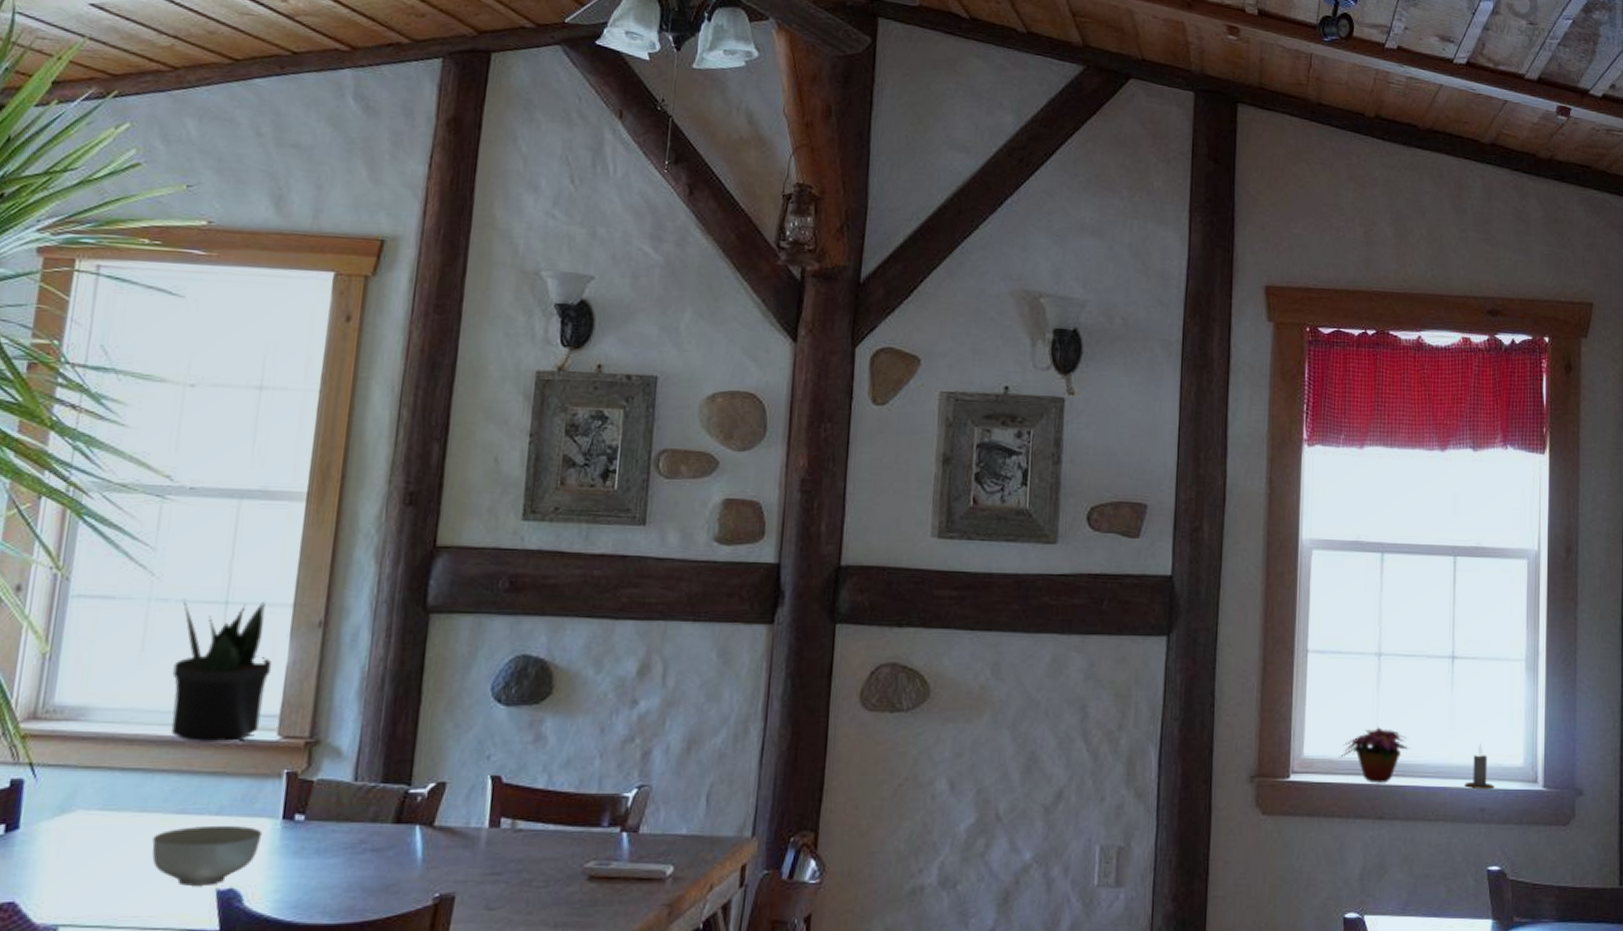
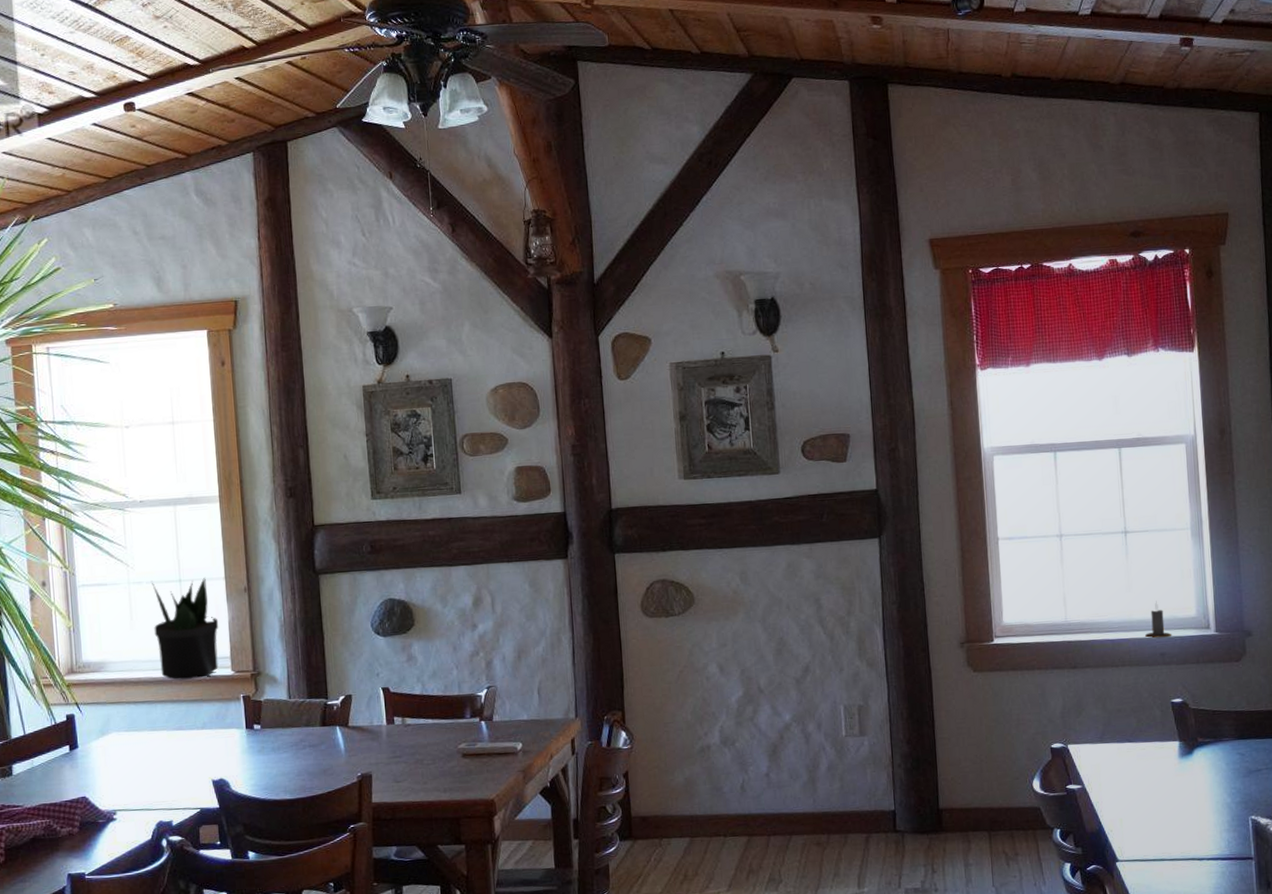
bowl: present [152,825,263,886] -> none [164,735,235,779]
flower arrangement: present [1338,727,1410,784] -> none [1033,595,1095,641]

